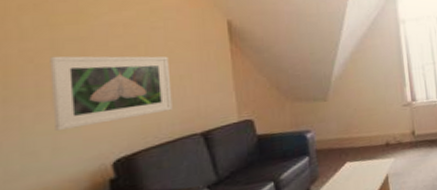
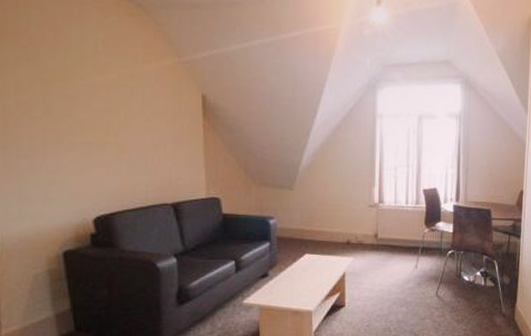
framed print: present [50,56,173,132] -> none [41,111,147,183]

